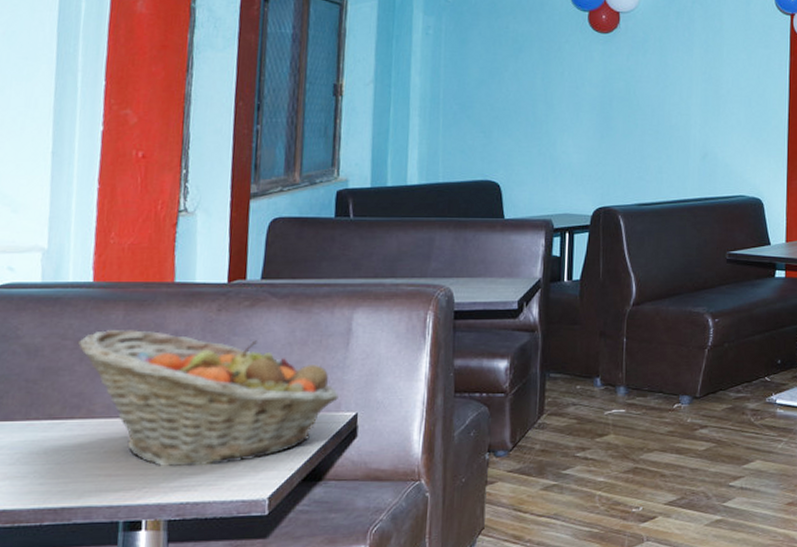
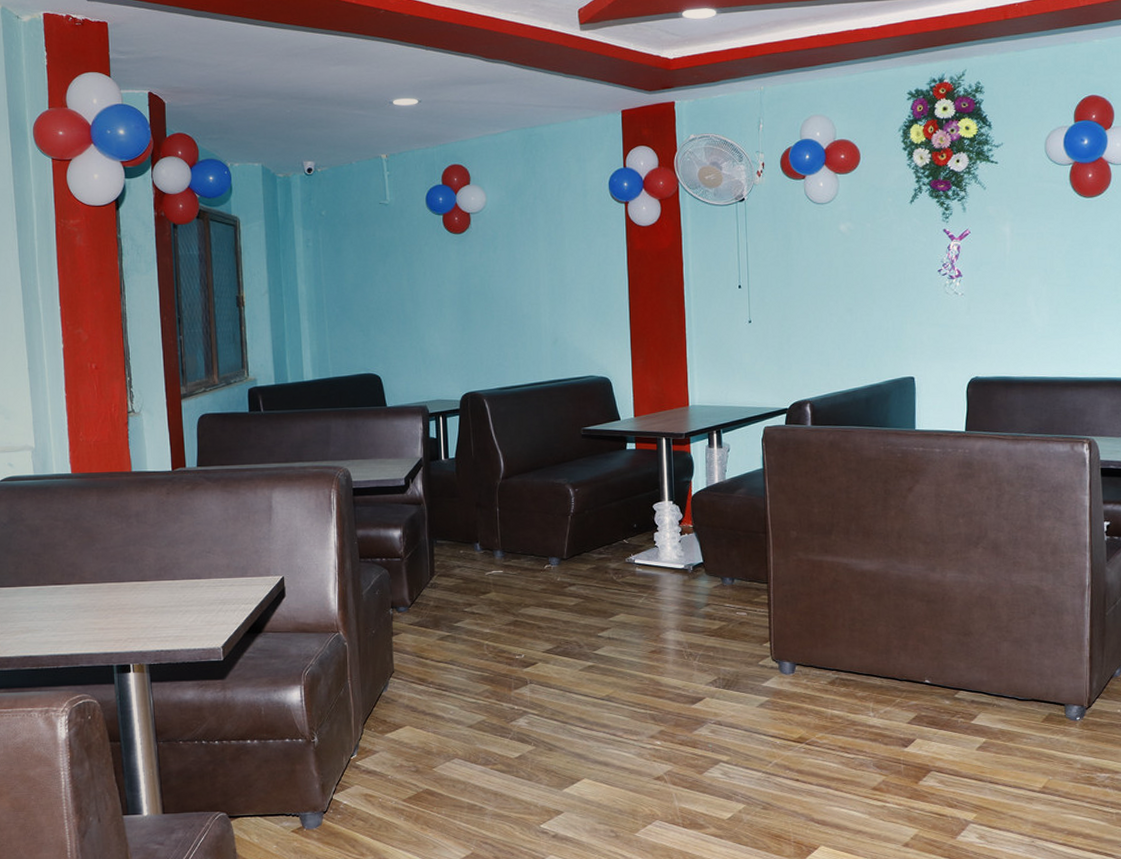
fruit basket: present [77,330,339,467] -> none [66,511,267,622]

